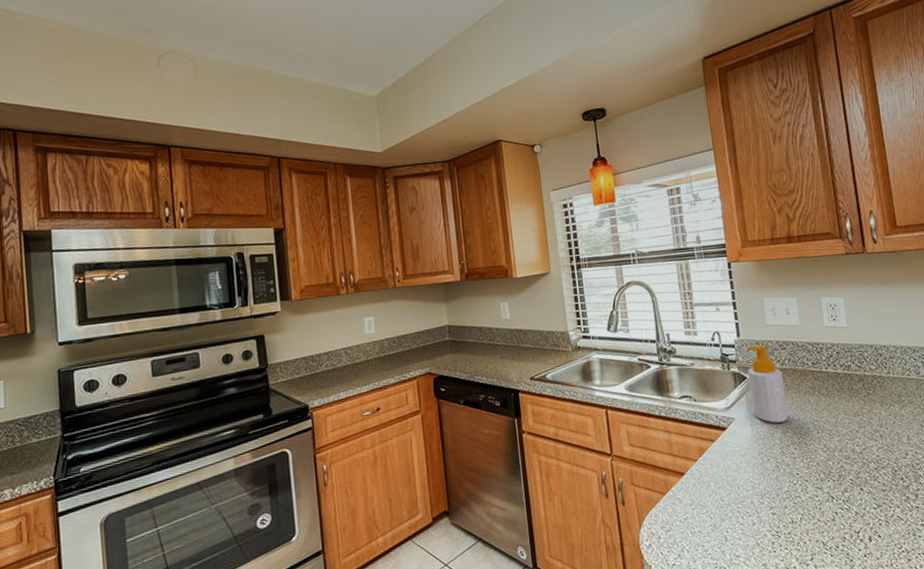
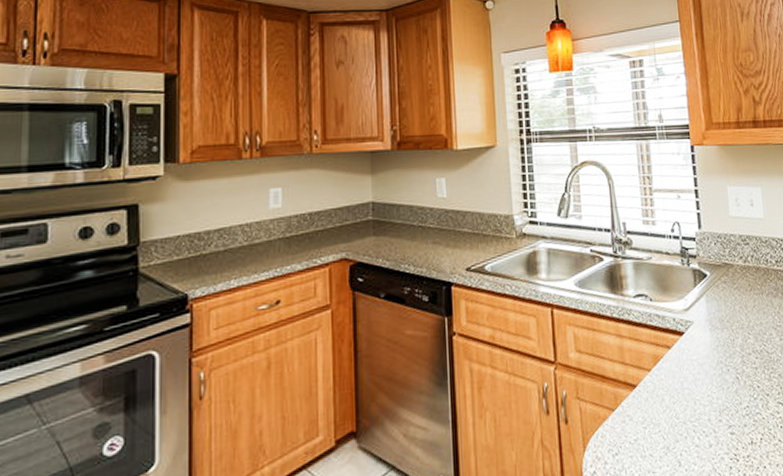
soap bottle: present [747,345,789,423] -> none [708,239,751,328]

